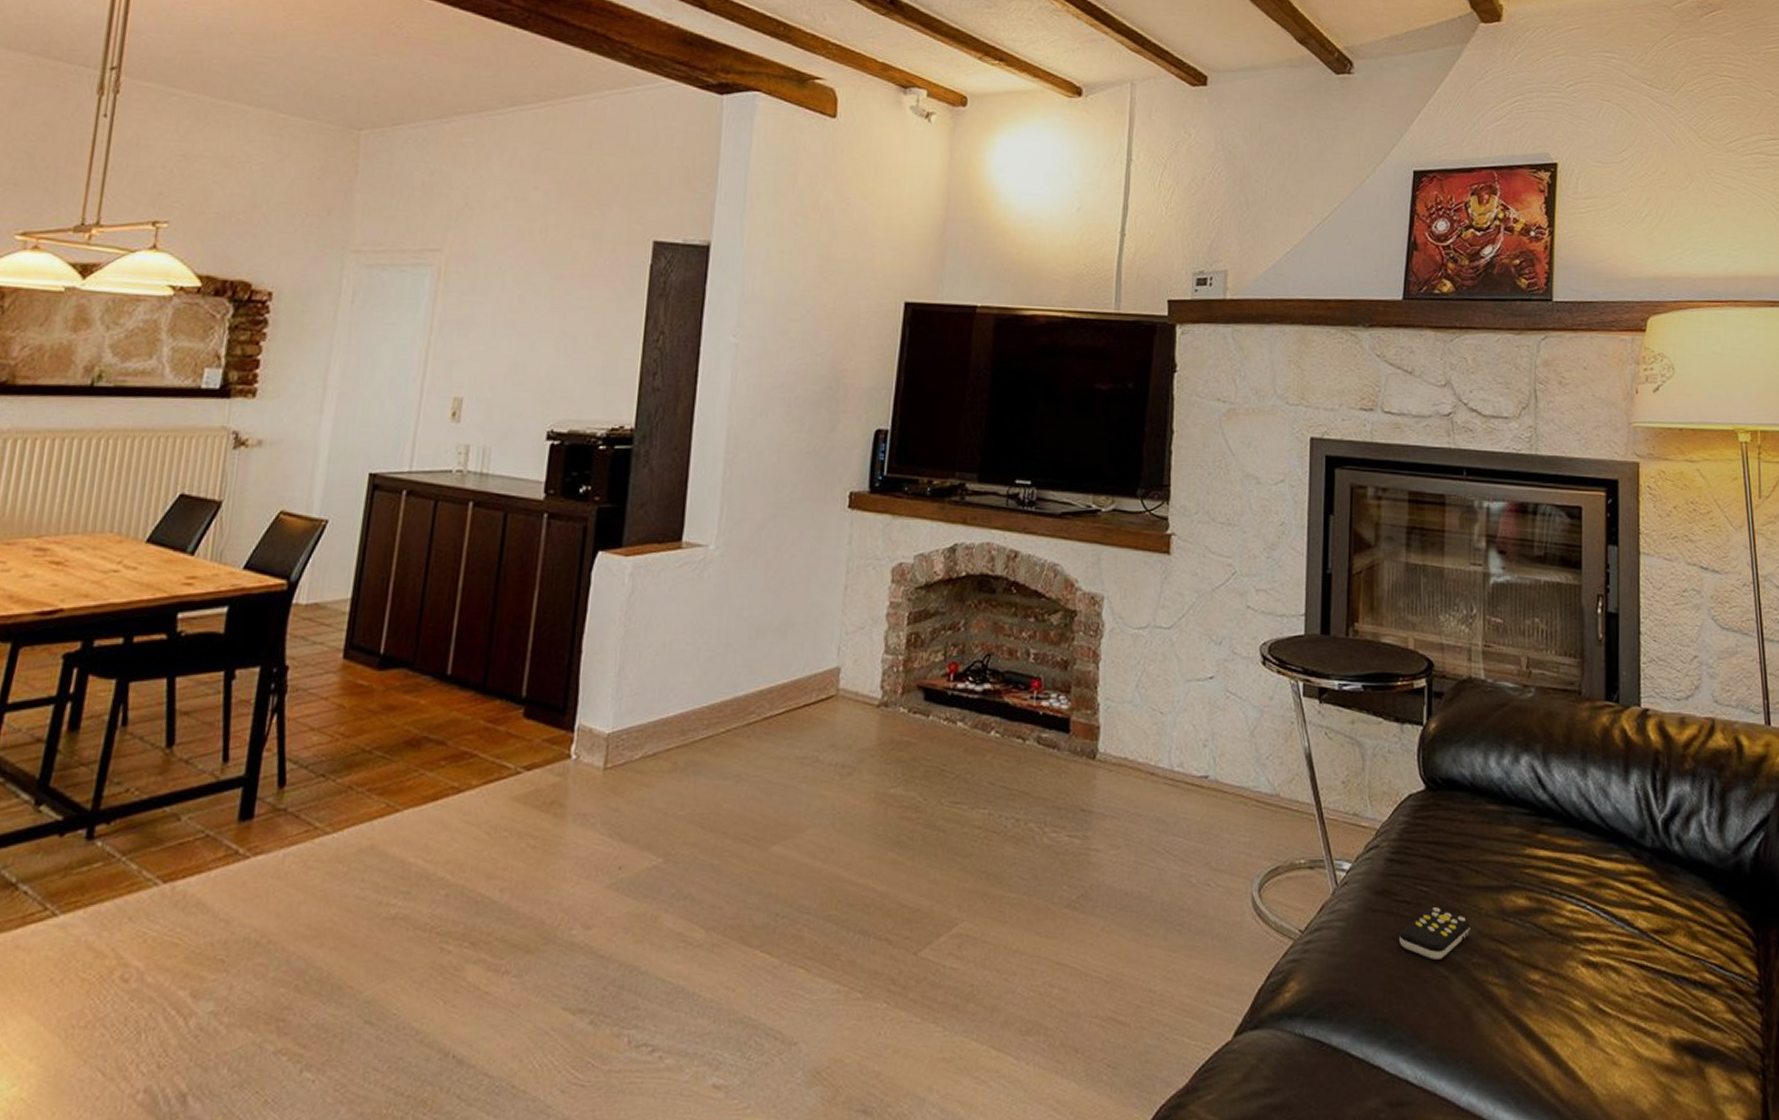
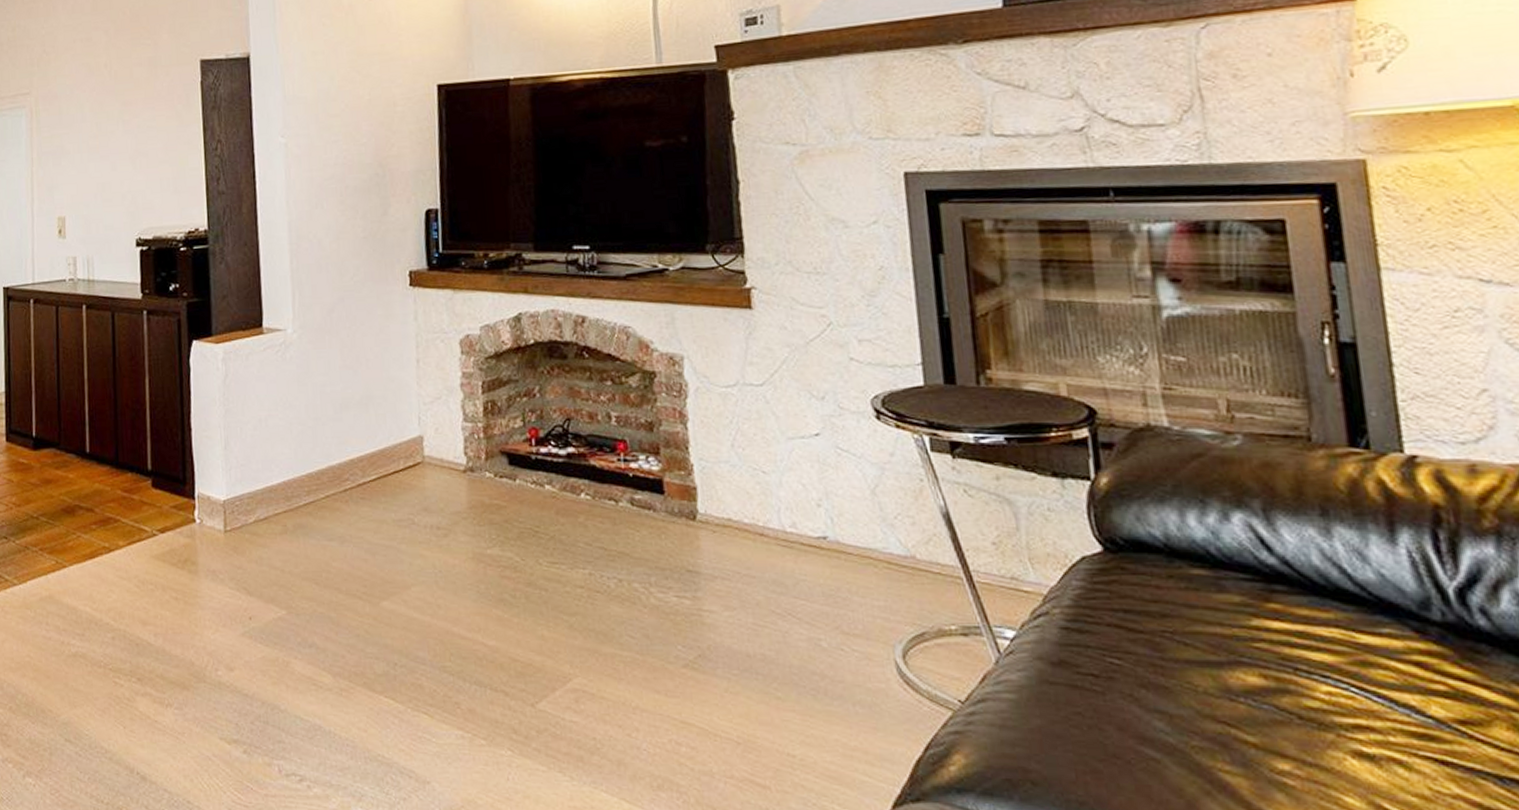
remote control: present [1399,907,1471,959] -> none [1088,682,1186,740]

